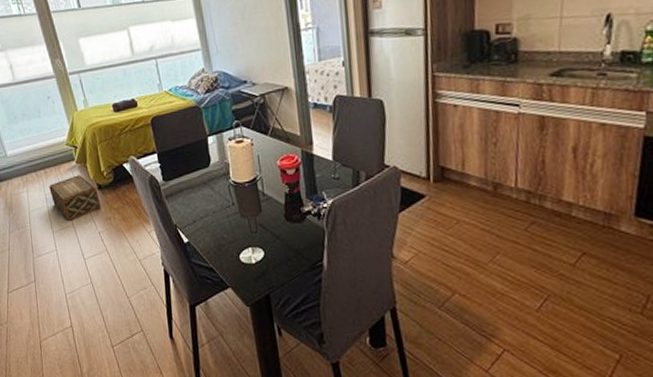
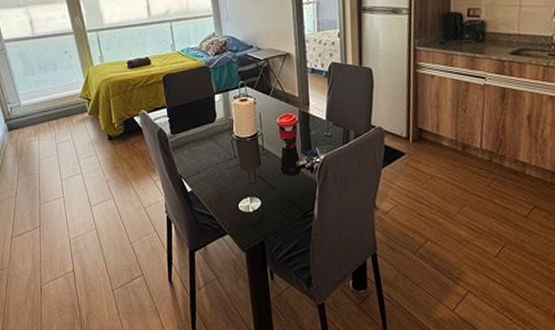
woven basket: present [49,175,102,221] -> none [60,126,111,169]

